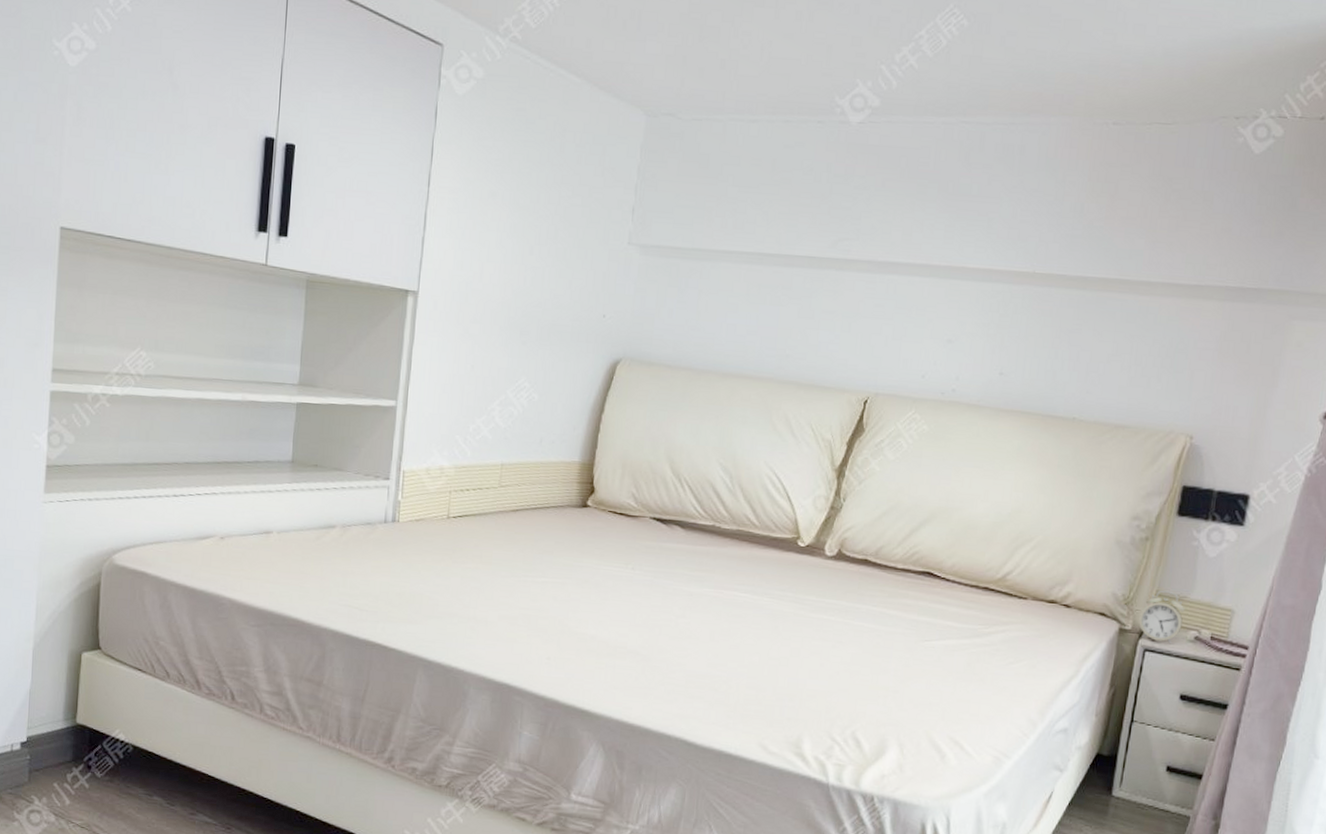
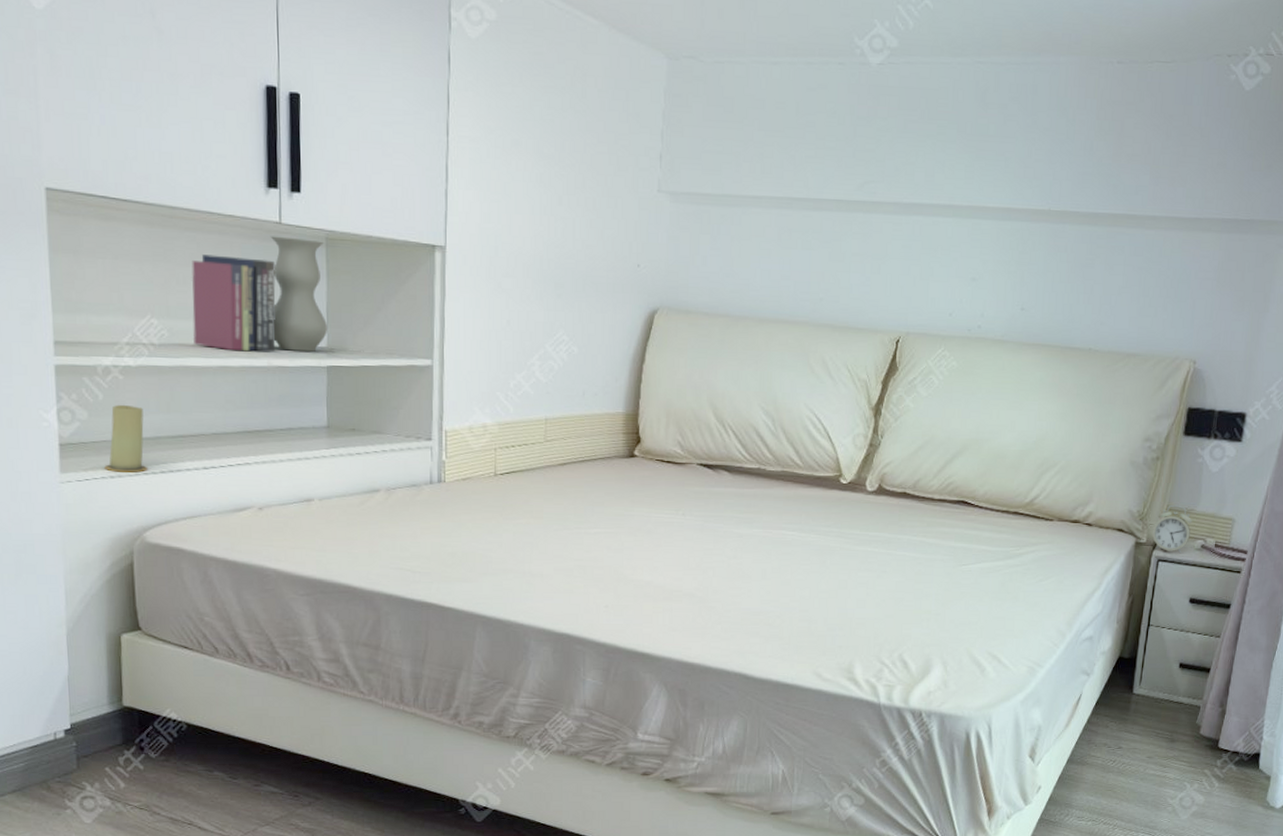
candle: none [84,430,124,496] -> present [104,404,147,473]
books: none [176,292,258,387] -> present [191,254,276,352]
vase: none [250,277,305,388] -> present [270,236,329,352]

